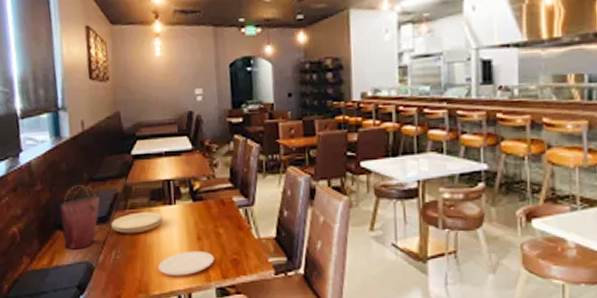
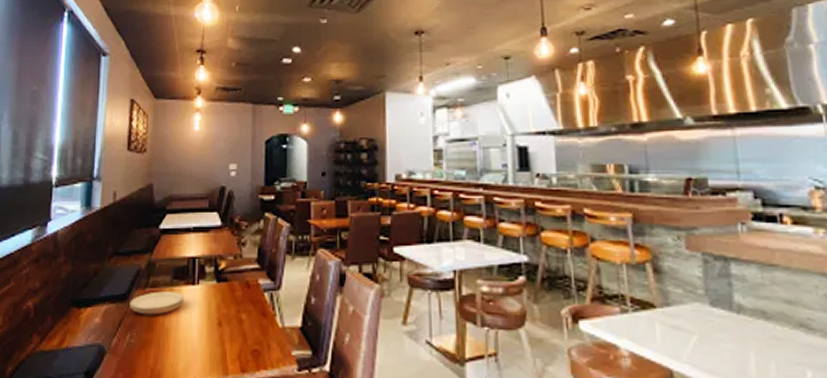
handbag: present [59,185,100,251] -> none [77,259,121,332]
plate: present [157,250,215,276] -> none [172,337,234,367]

